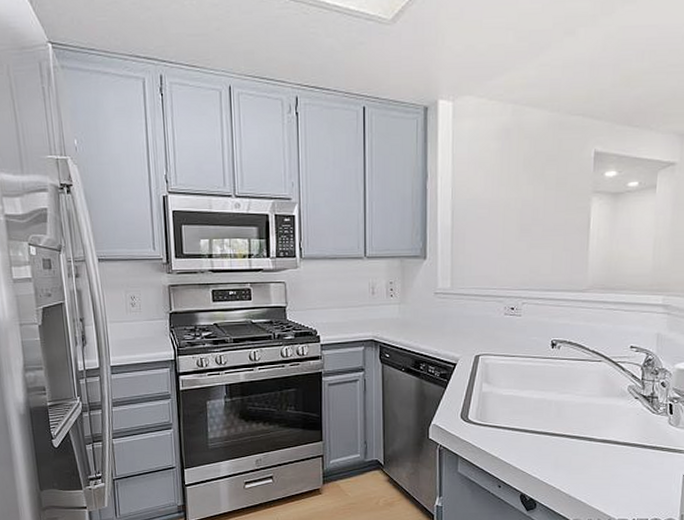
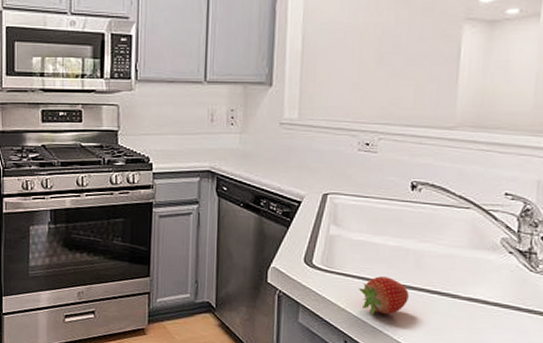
fruit: none [509,426,552,461] -> present [358,276,409,315]

